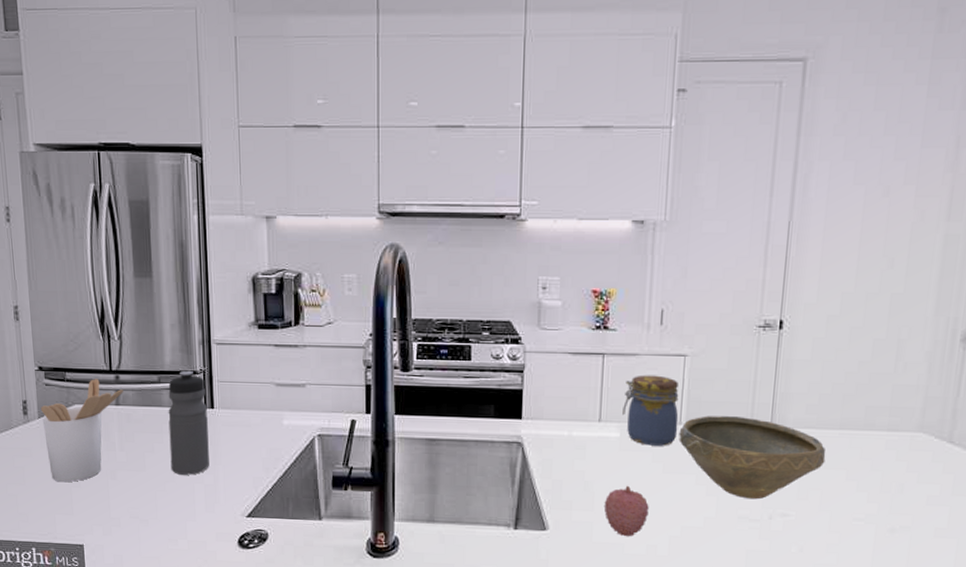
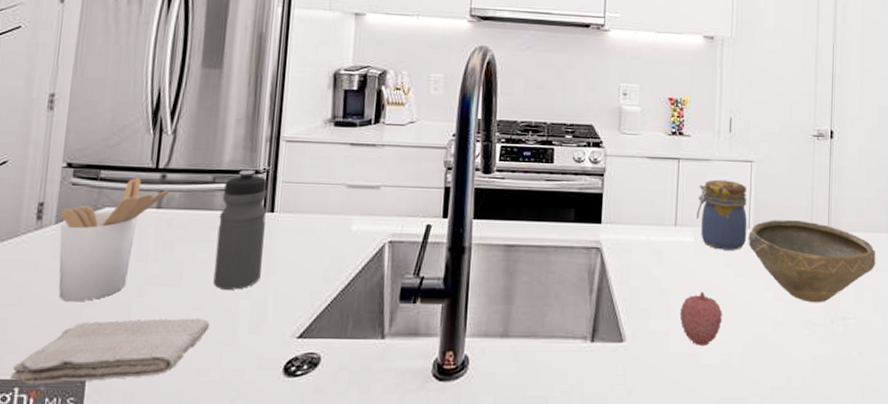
washcloth: none [28,497,173,546] -> present [10,318,209,385]

